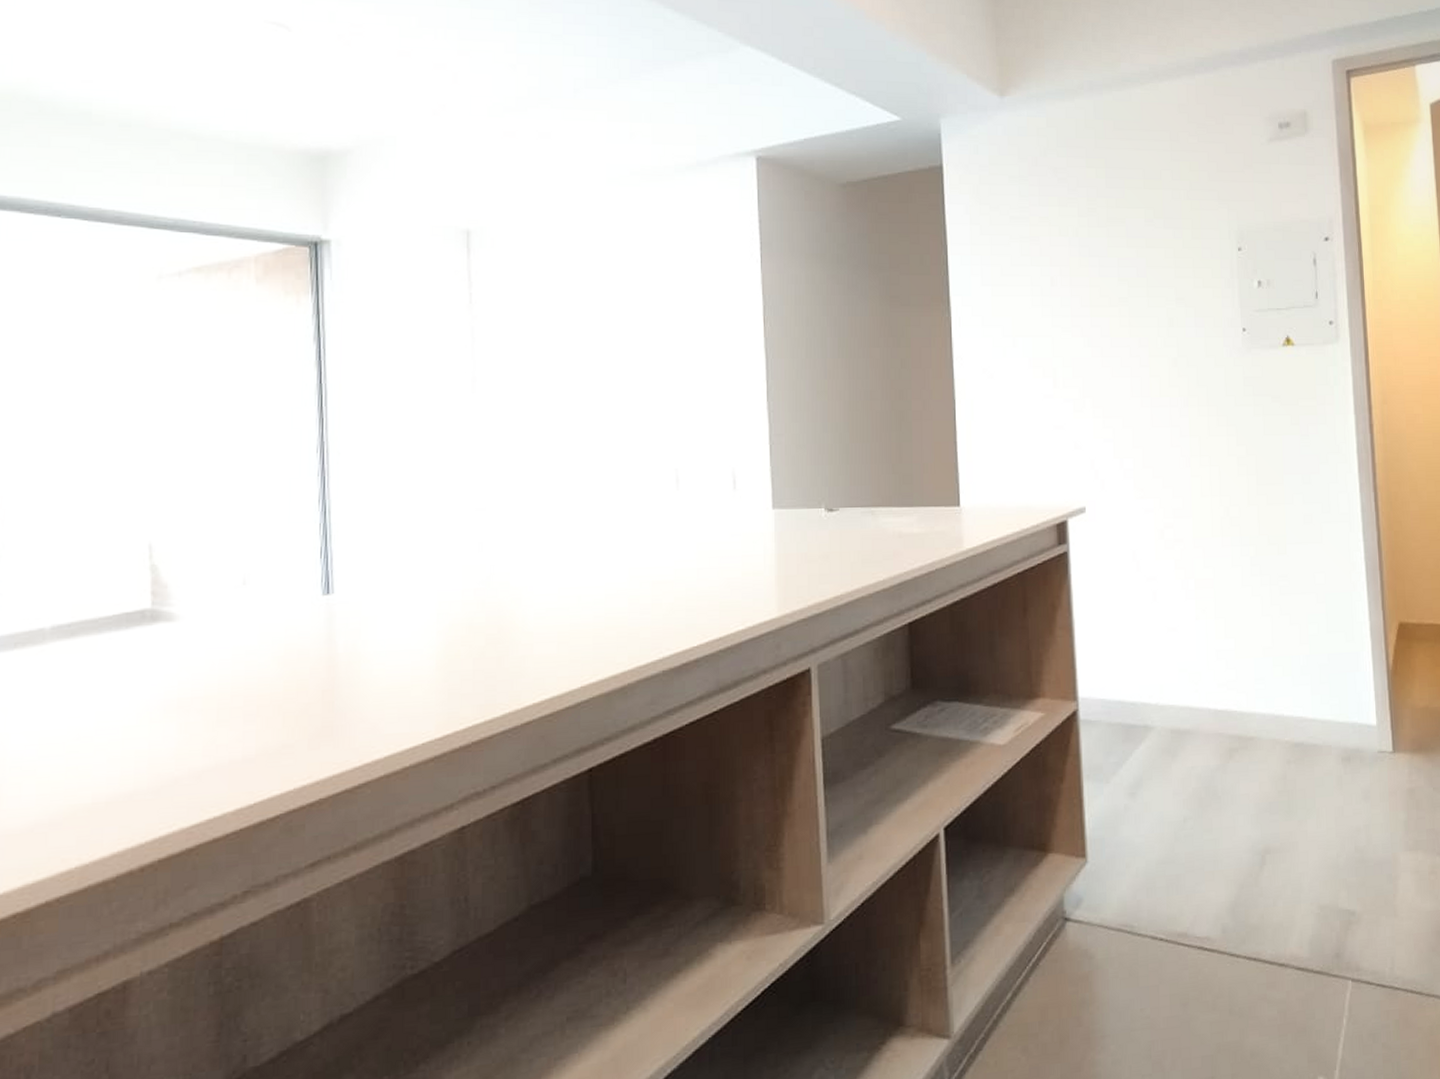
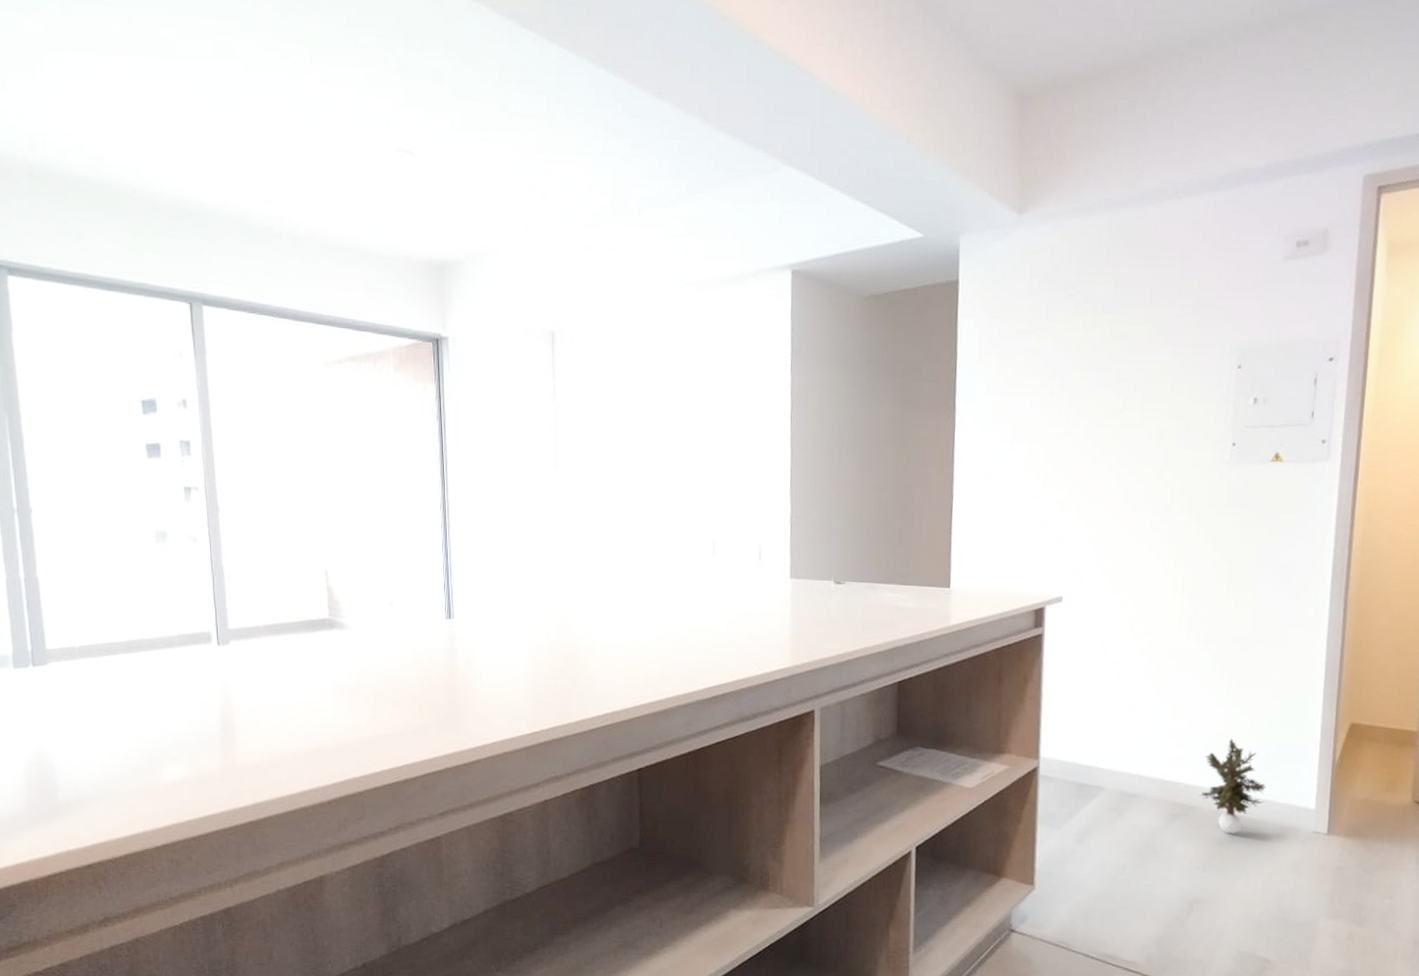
potted plant: none [1256,652,1324,765] -> present [1200,738,1266,834]

